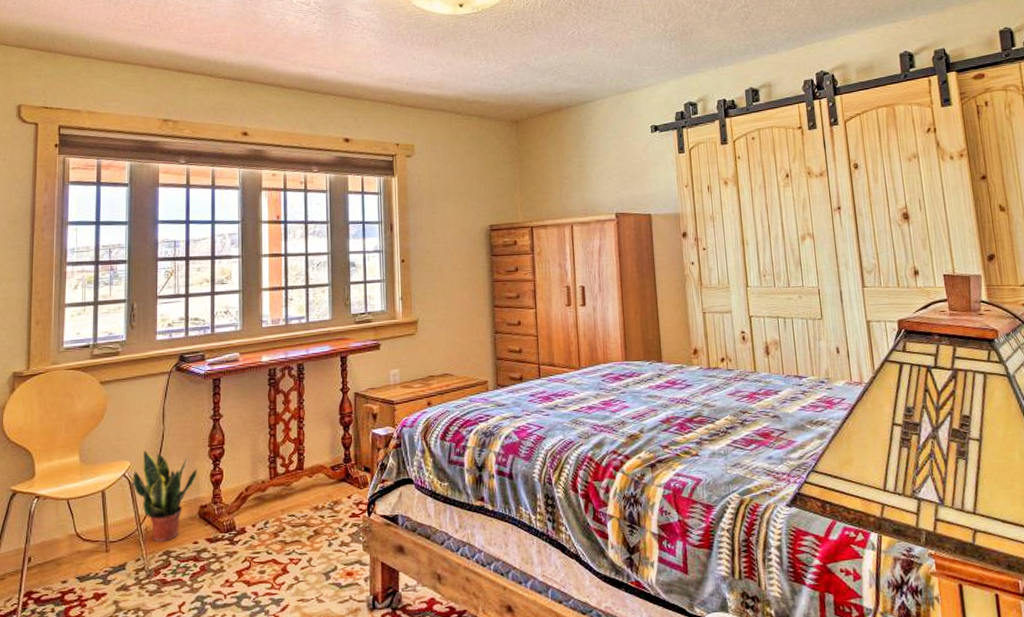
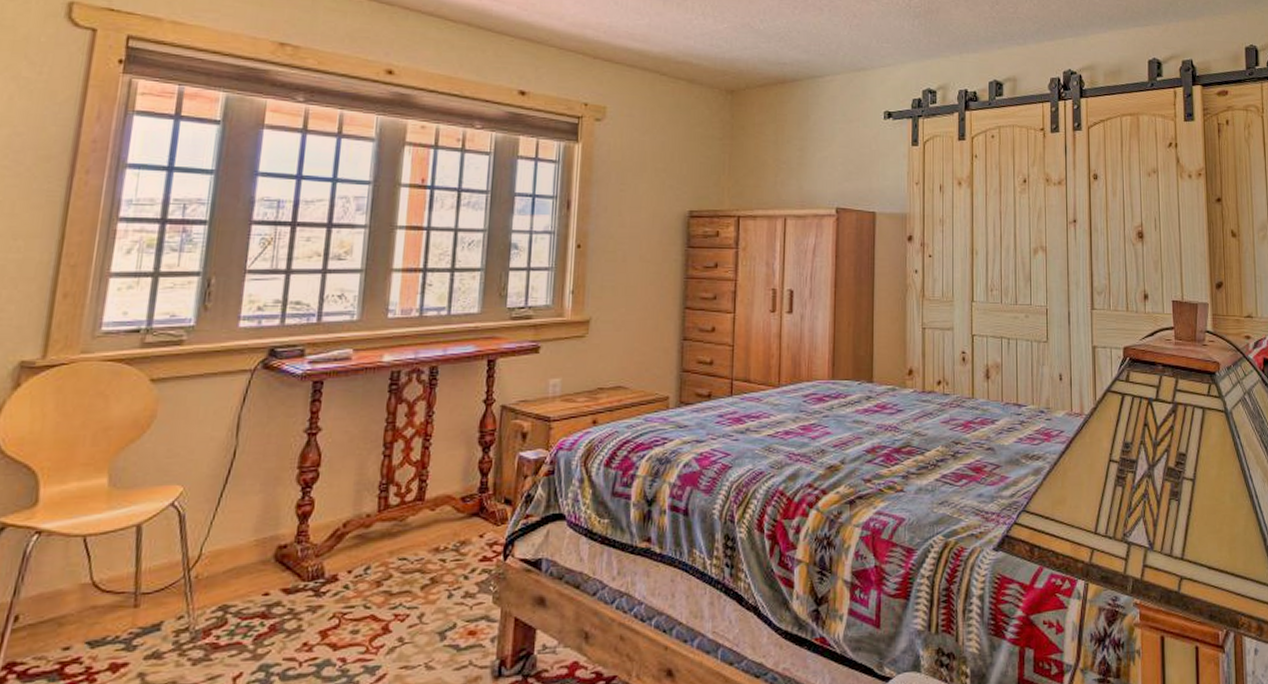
potted plant: present [132,450,197,542] -> none [183,471,279,593]

